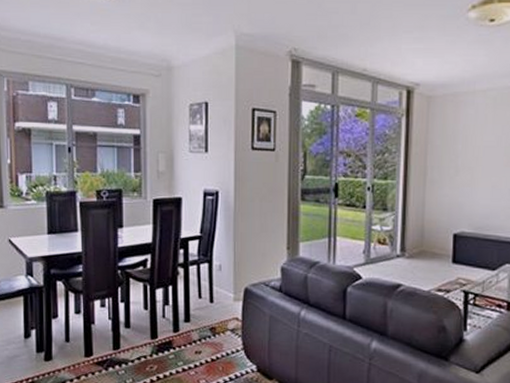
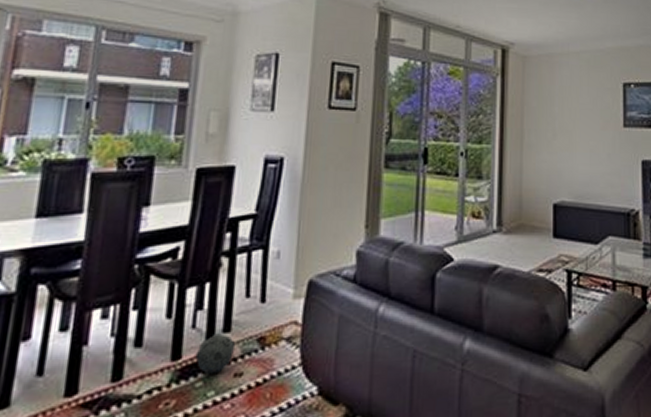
ball: none [167,322,195,351] -> present [195,333,236,375]

